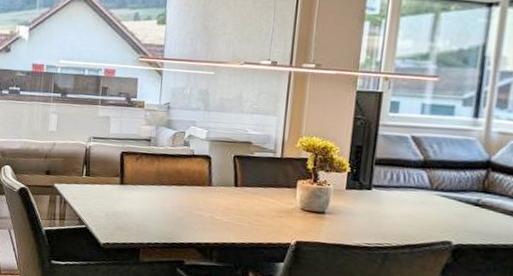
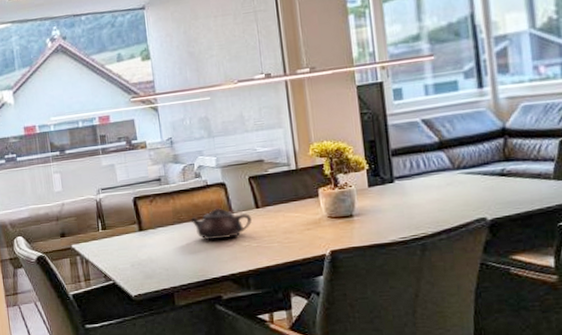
teapot: none [170,178,229,209] -> present [190,208,253,241]

